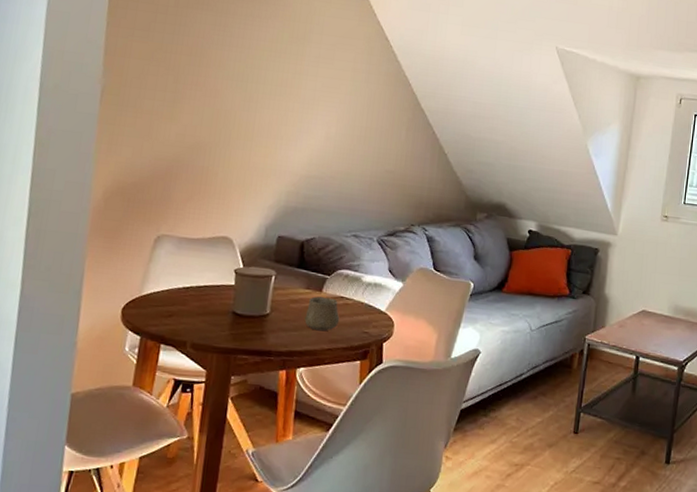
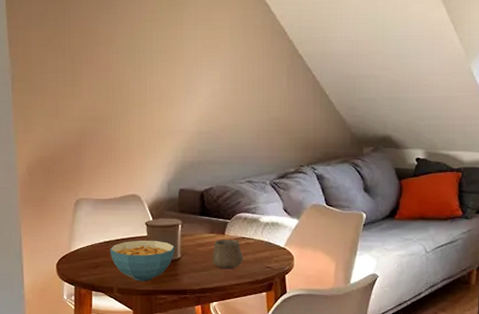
cereal bowl: none [188,289,264,338] -> present [110,240,174,281]

